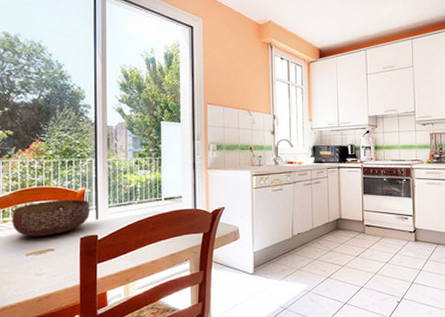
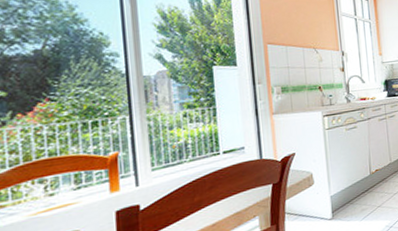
bowl: present [12,199,90,237] -> none [13,165,127,221]

